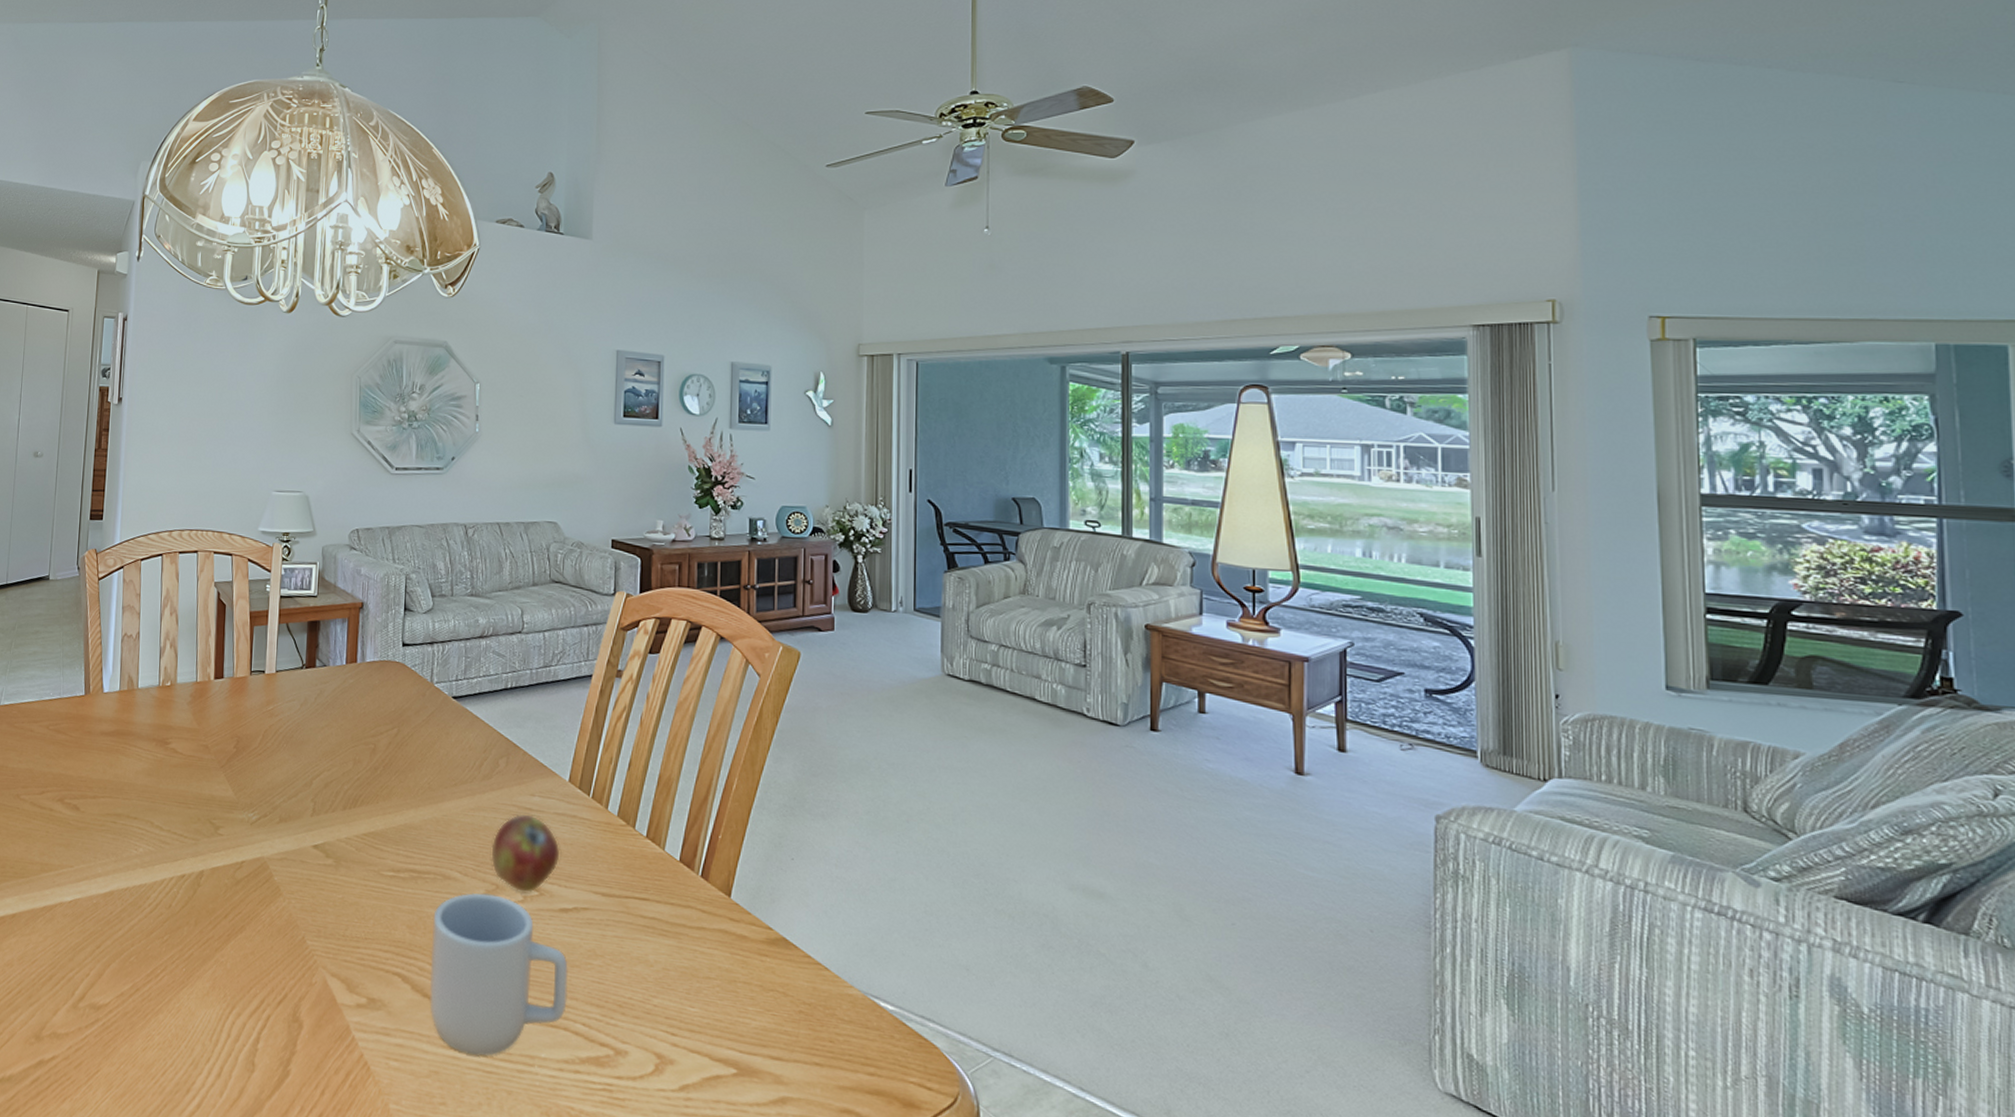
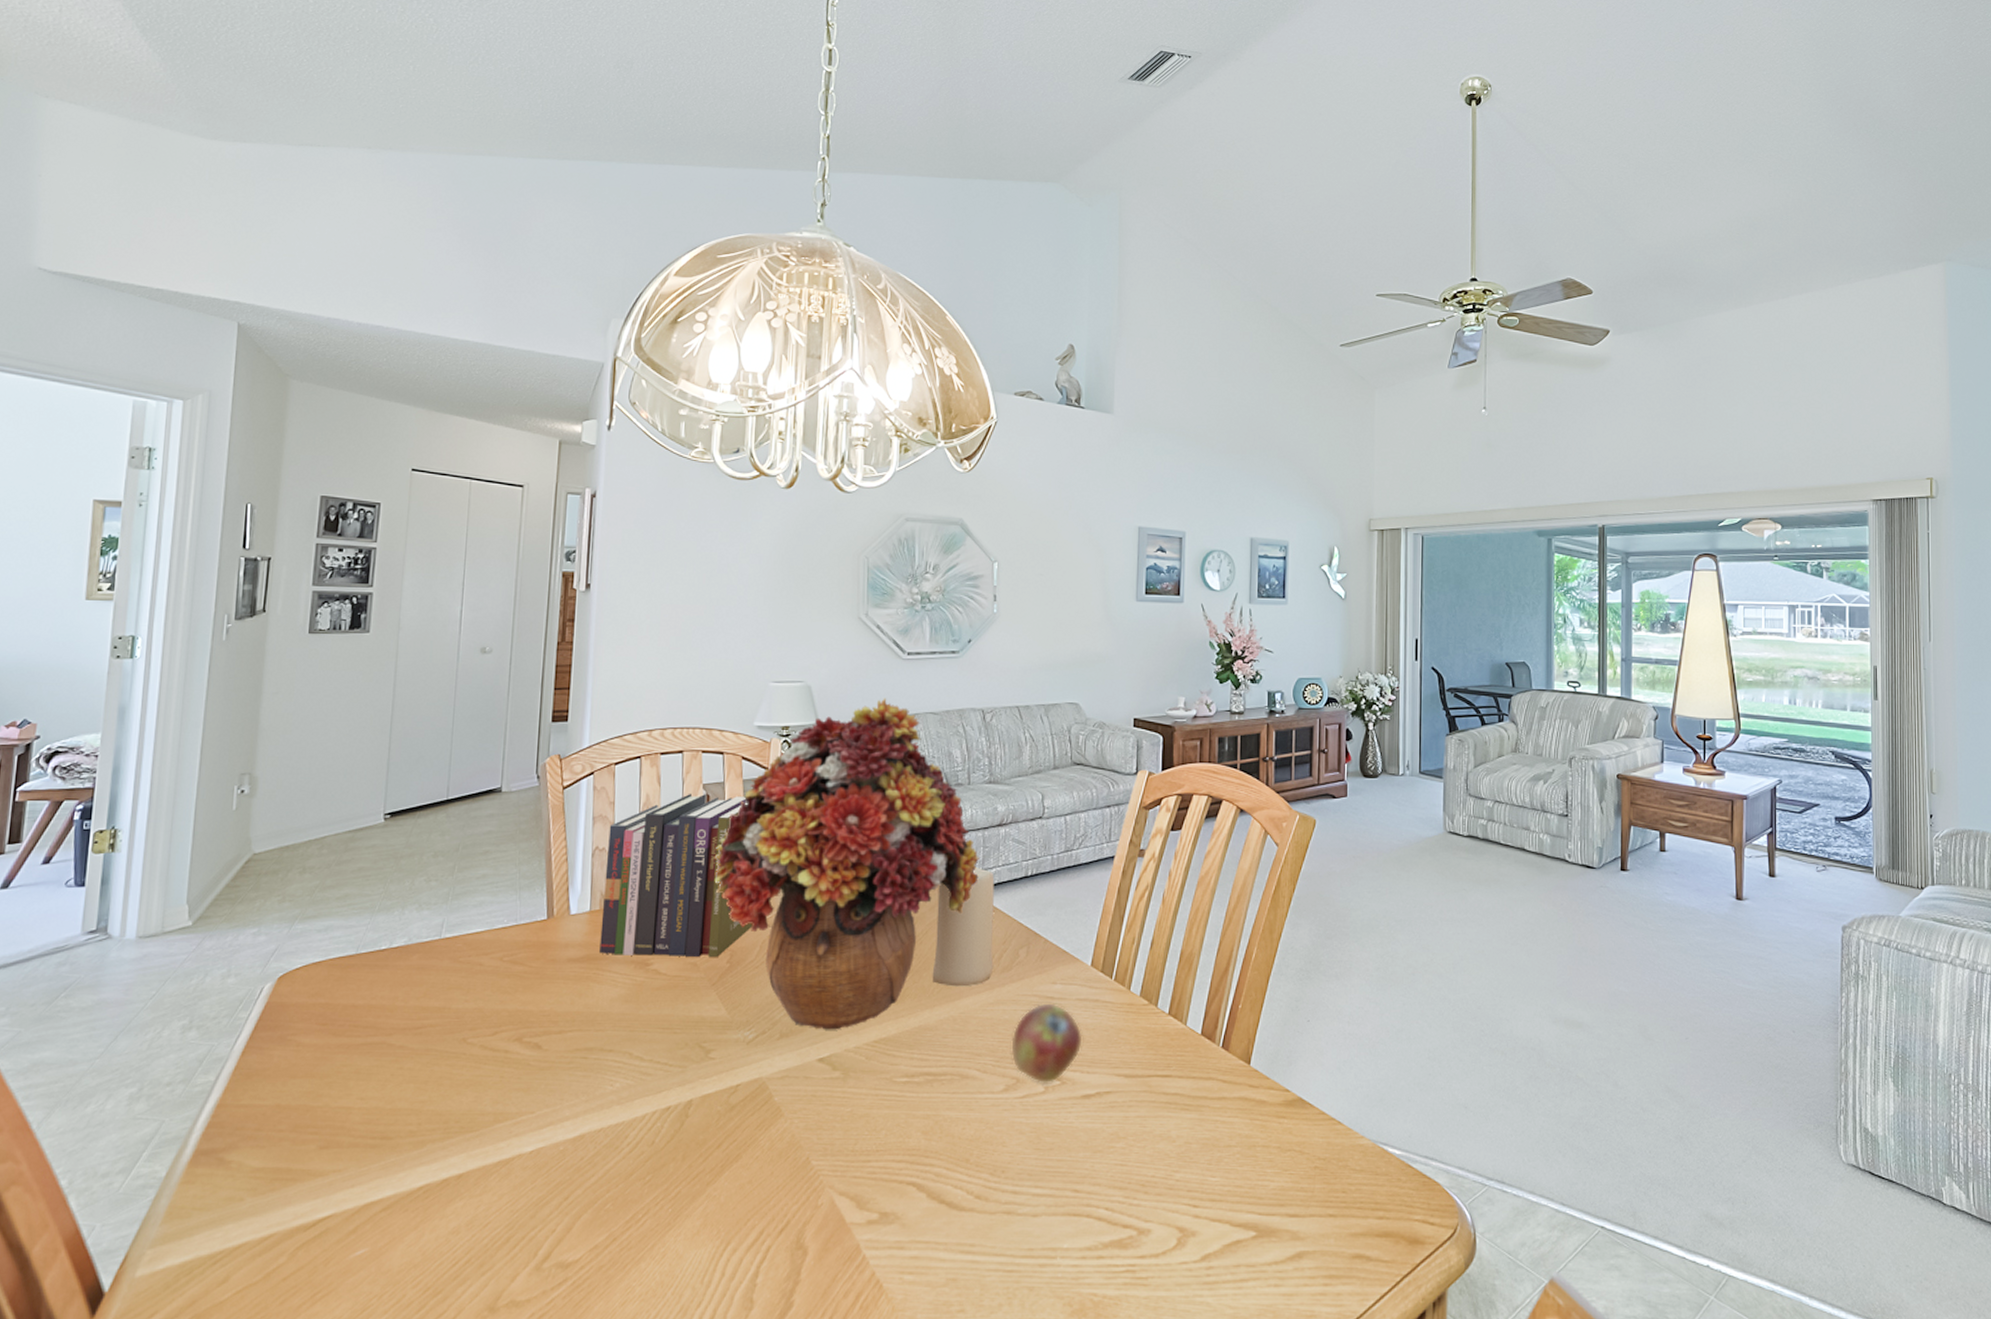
books: none [127,589,256,742] -> present [599,793,753,957]
flower arrangement: none [223,510,462,820] -> present [714,698,979,1030]
candle: none [416,675,476,791] -> present [932,866,995,987]
mug: present [429,893,568,1056] -> none [946,1089,1091,1257]

